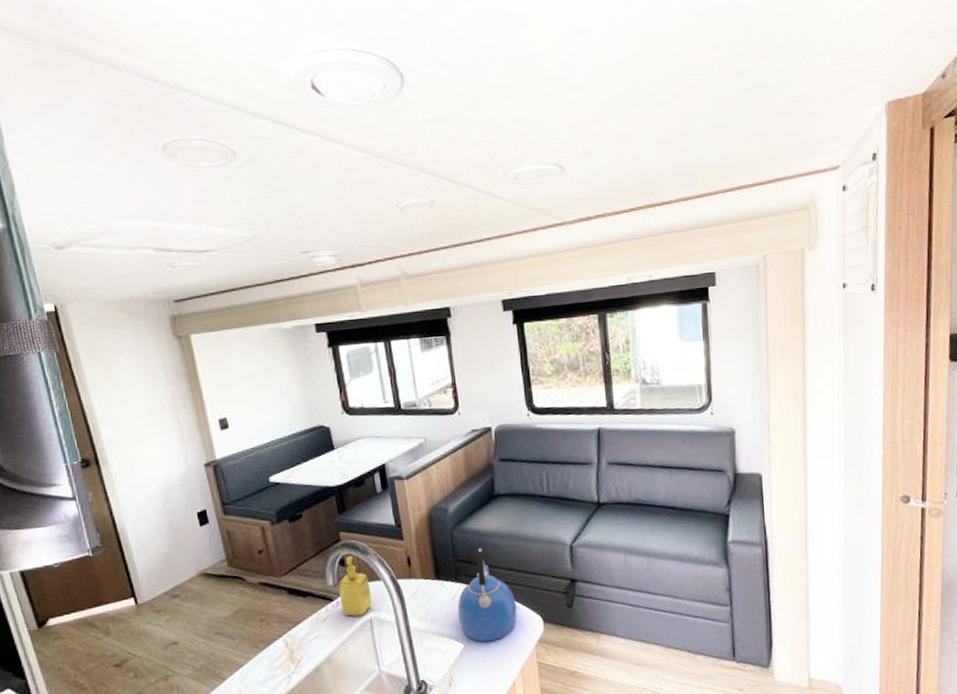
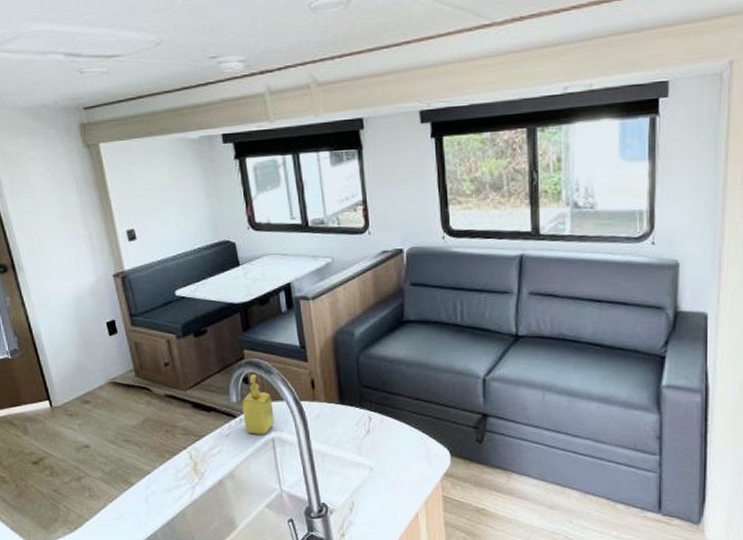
kettle: present [457,548,517,642] -> none [361,375,423,471]

